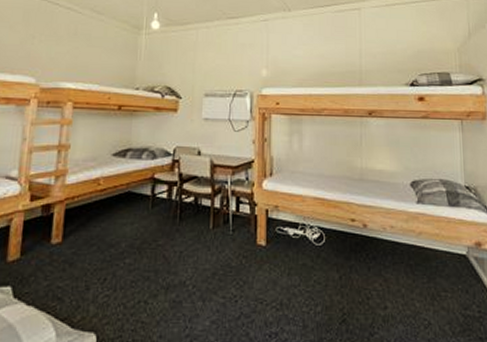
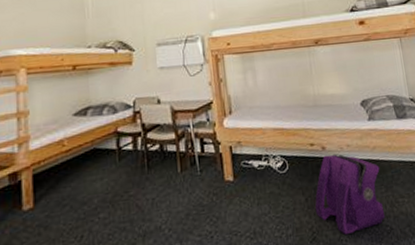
backpack: none [349,234,424,323] -> present [315,154,386,235]

